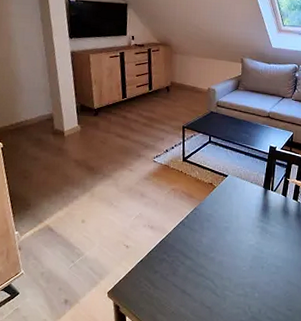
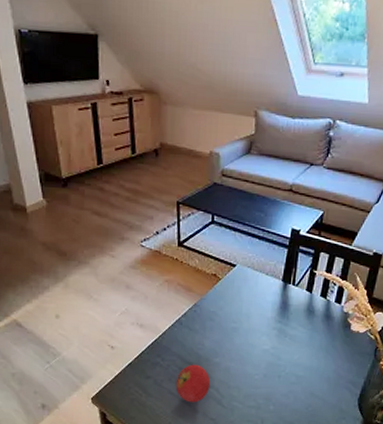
fruit: none [178,259,207,293] -> present [175,364,211,403]

